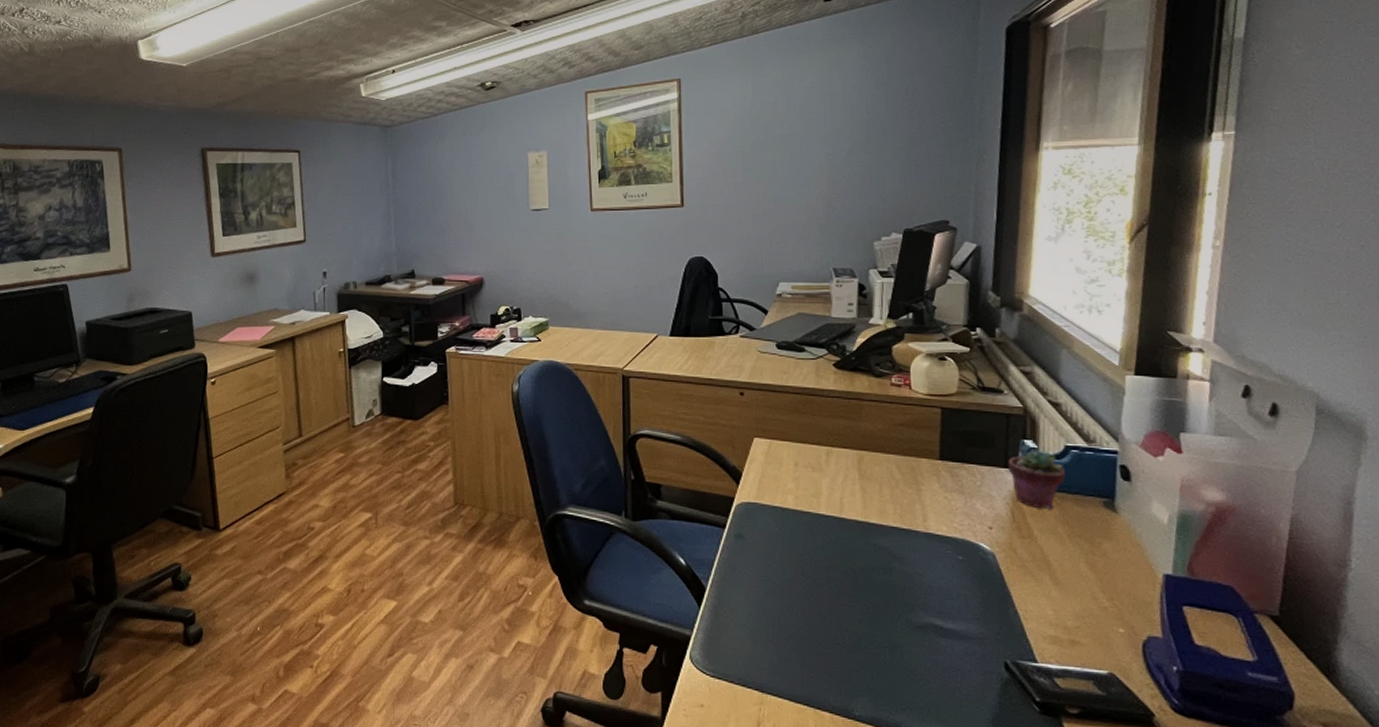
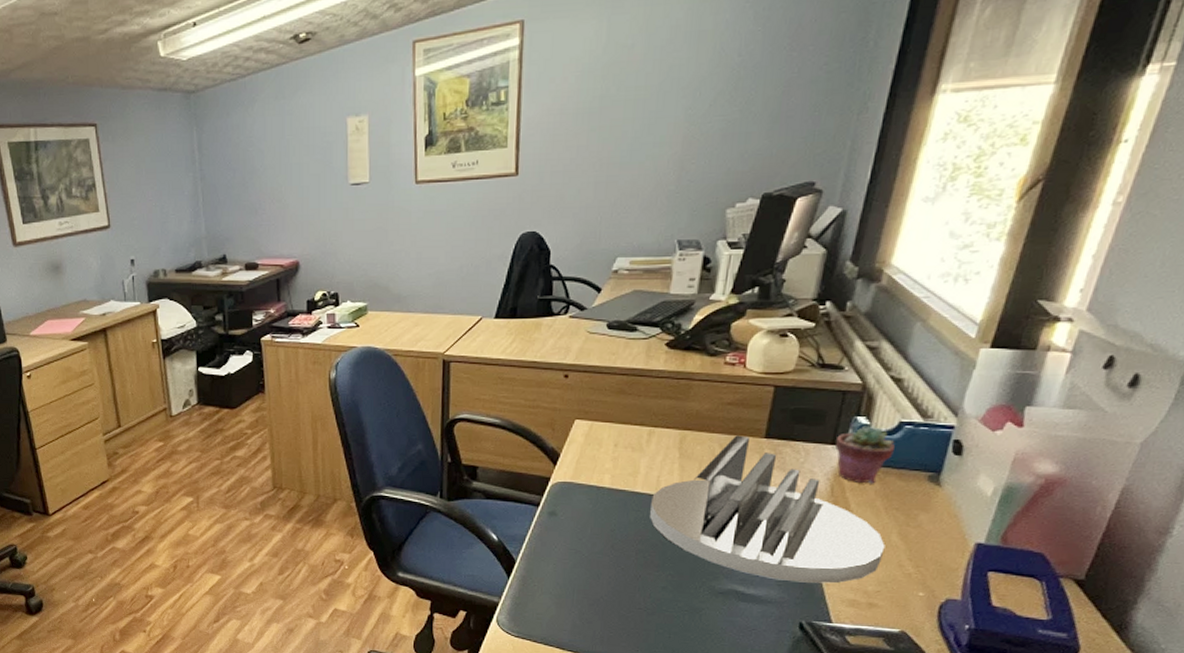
desk organizer: none [836,457,1076,618] -> present [649,435,885,584]

